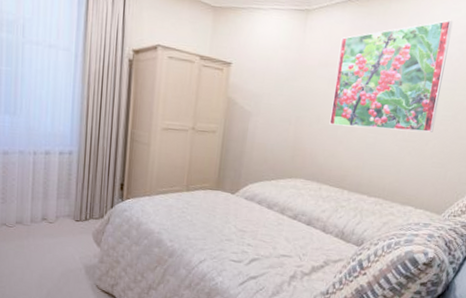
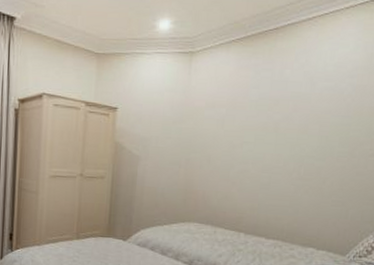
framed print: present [329,19,453,132] -> none [220,55,342,170]

